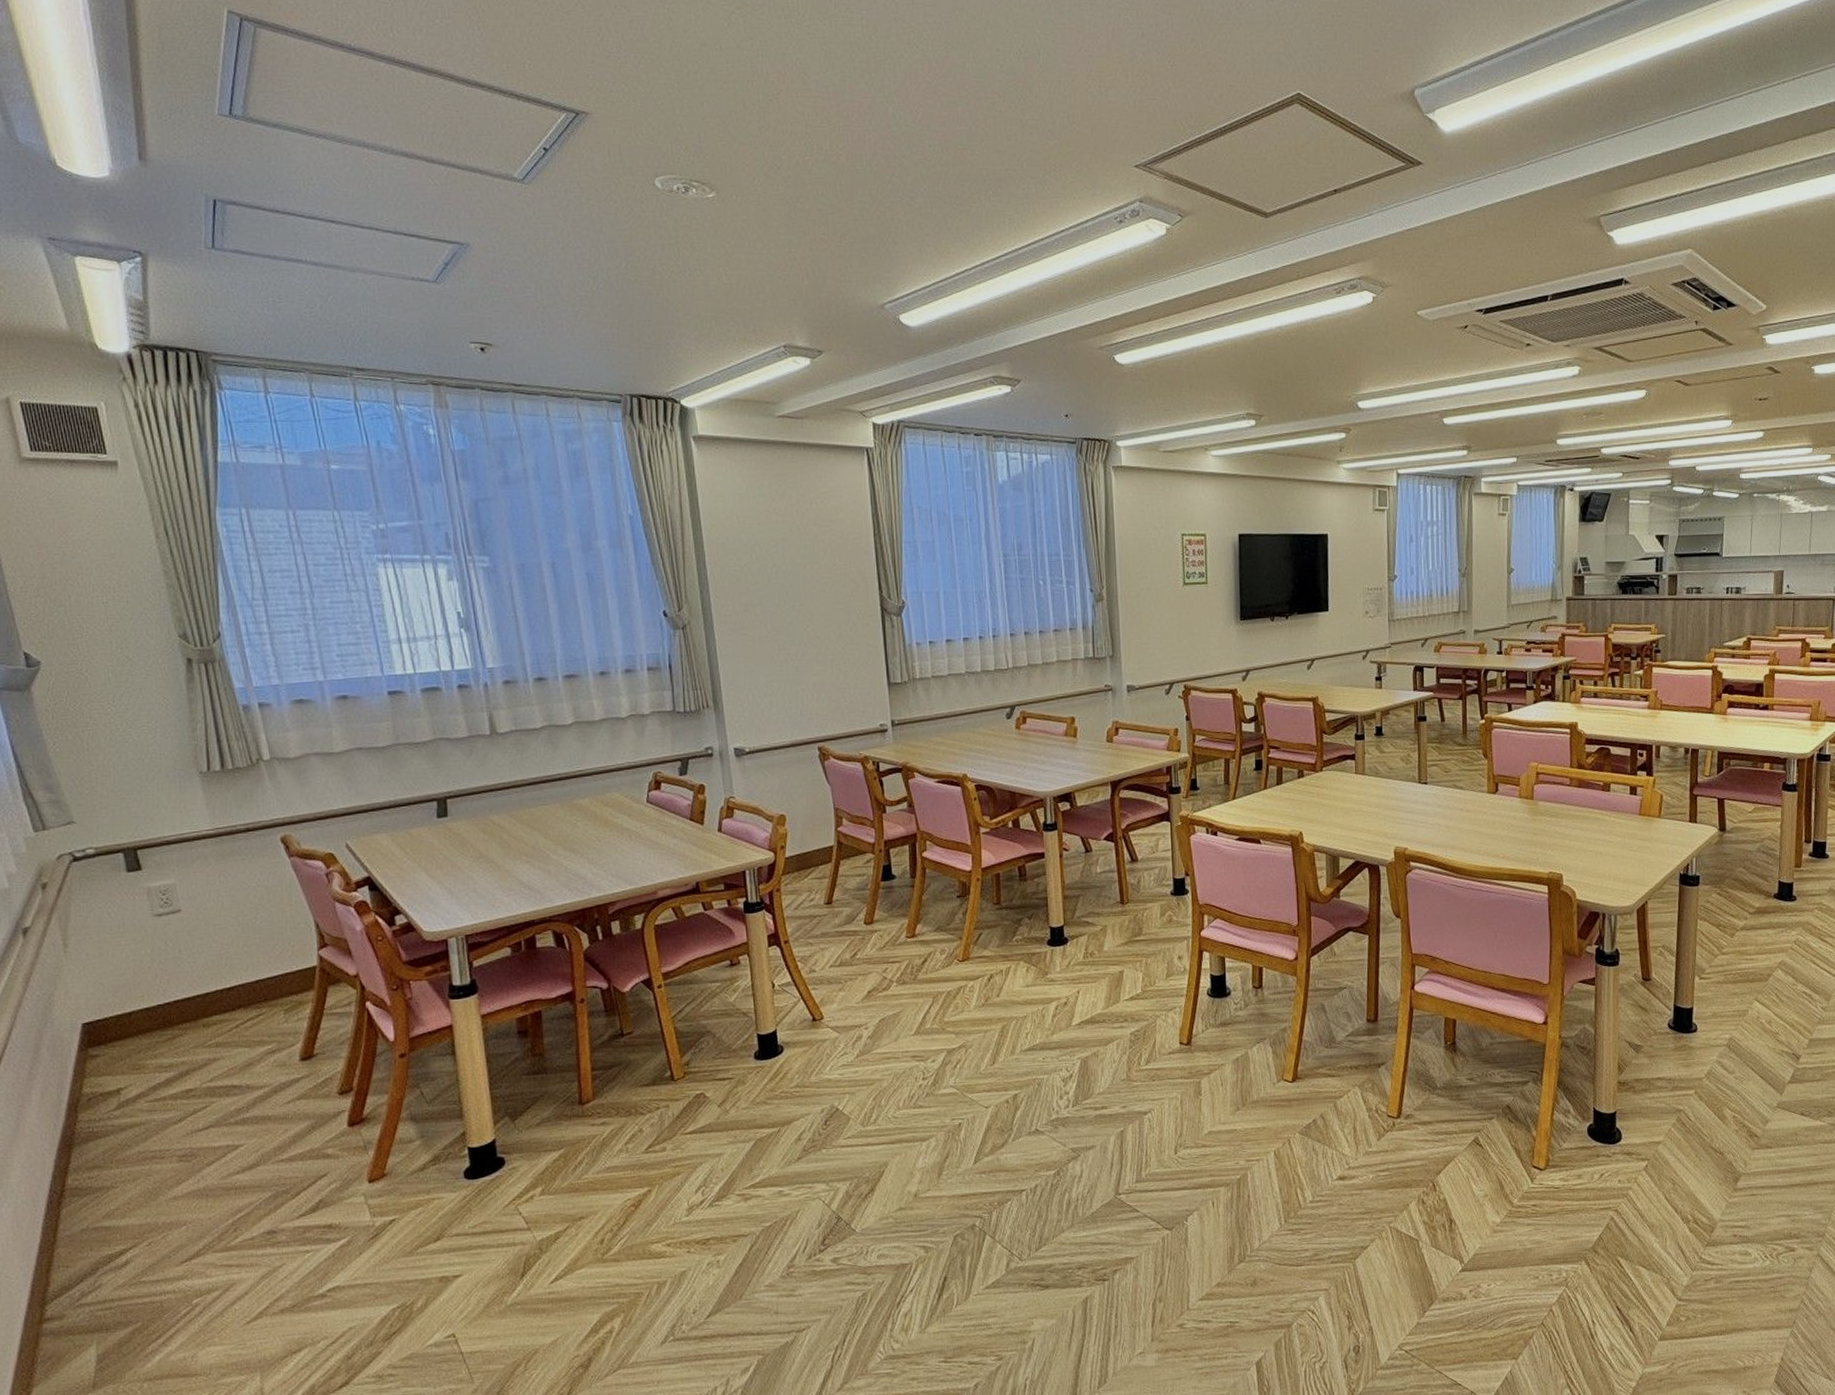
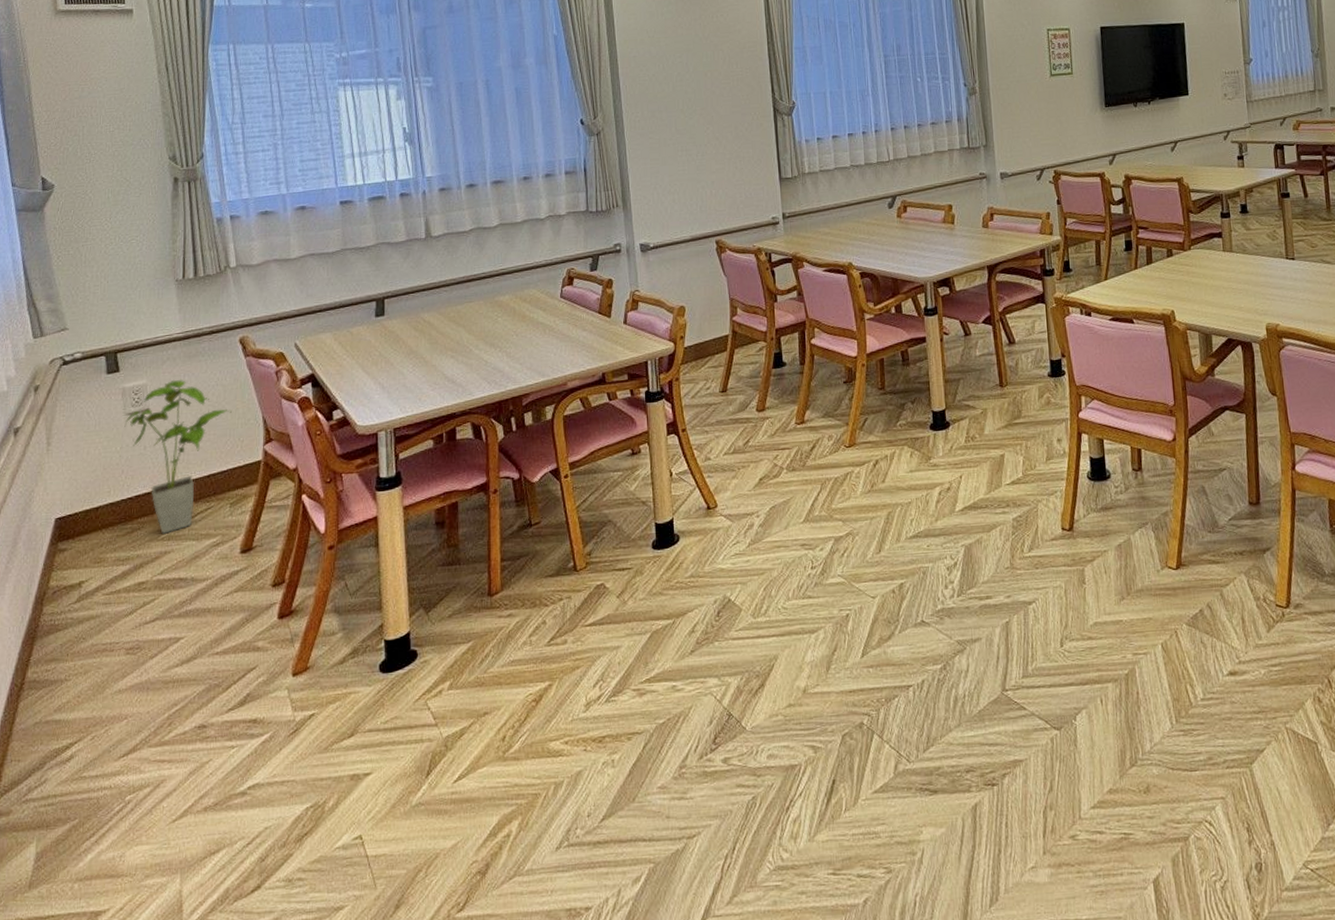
house plant: none [153,879,278,1042] -> present [124,379,232,535]

